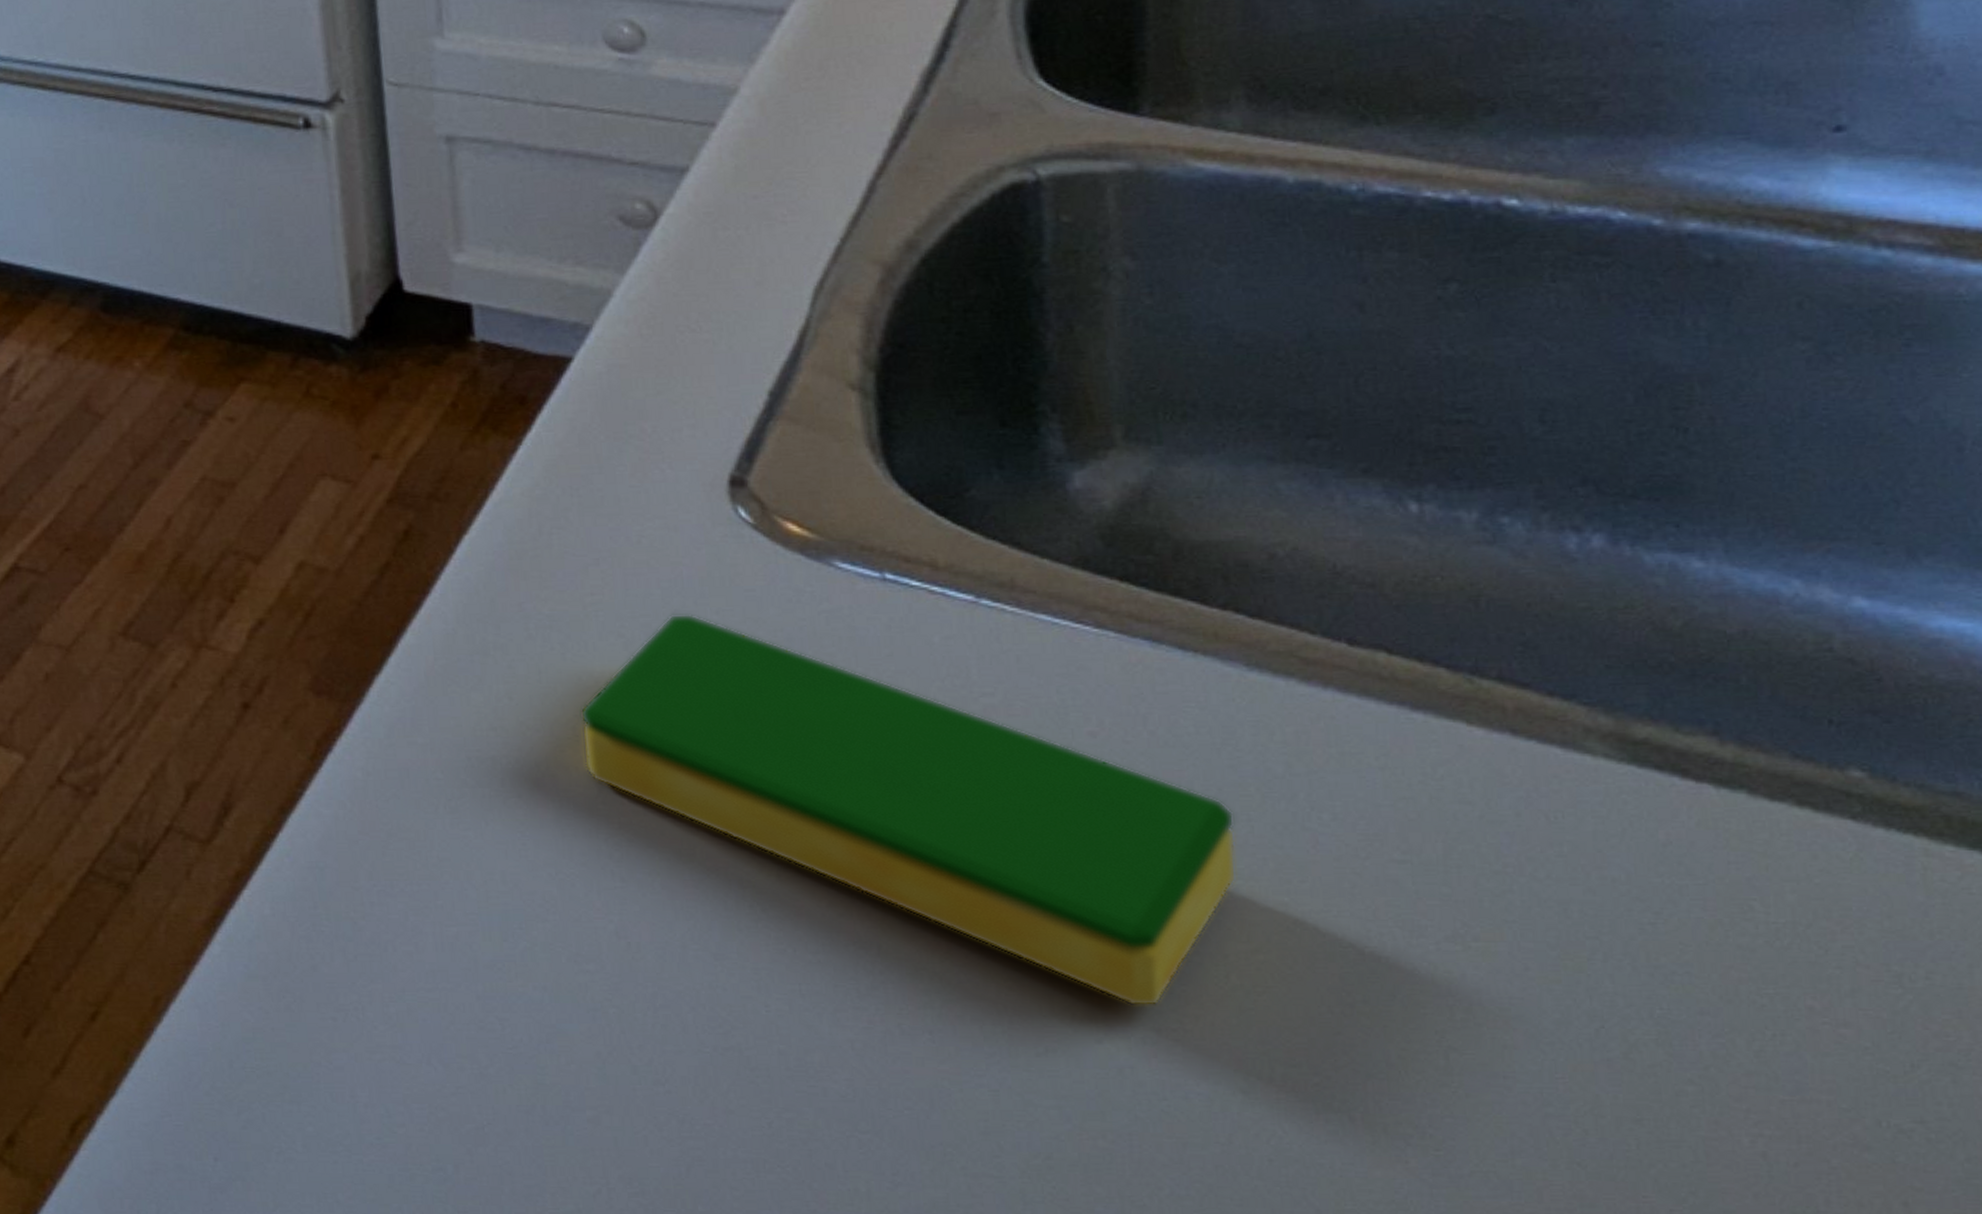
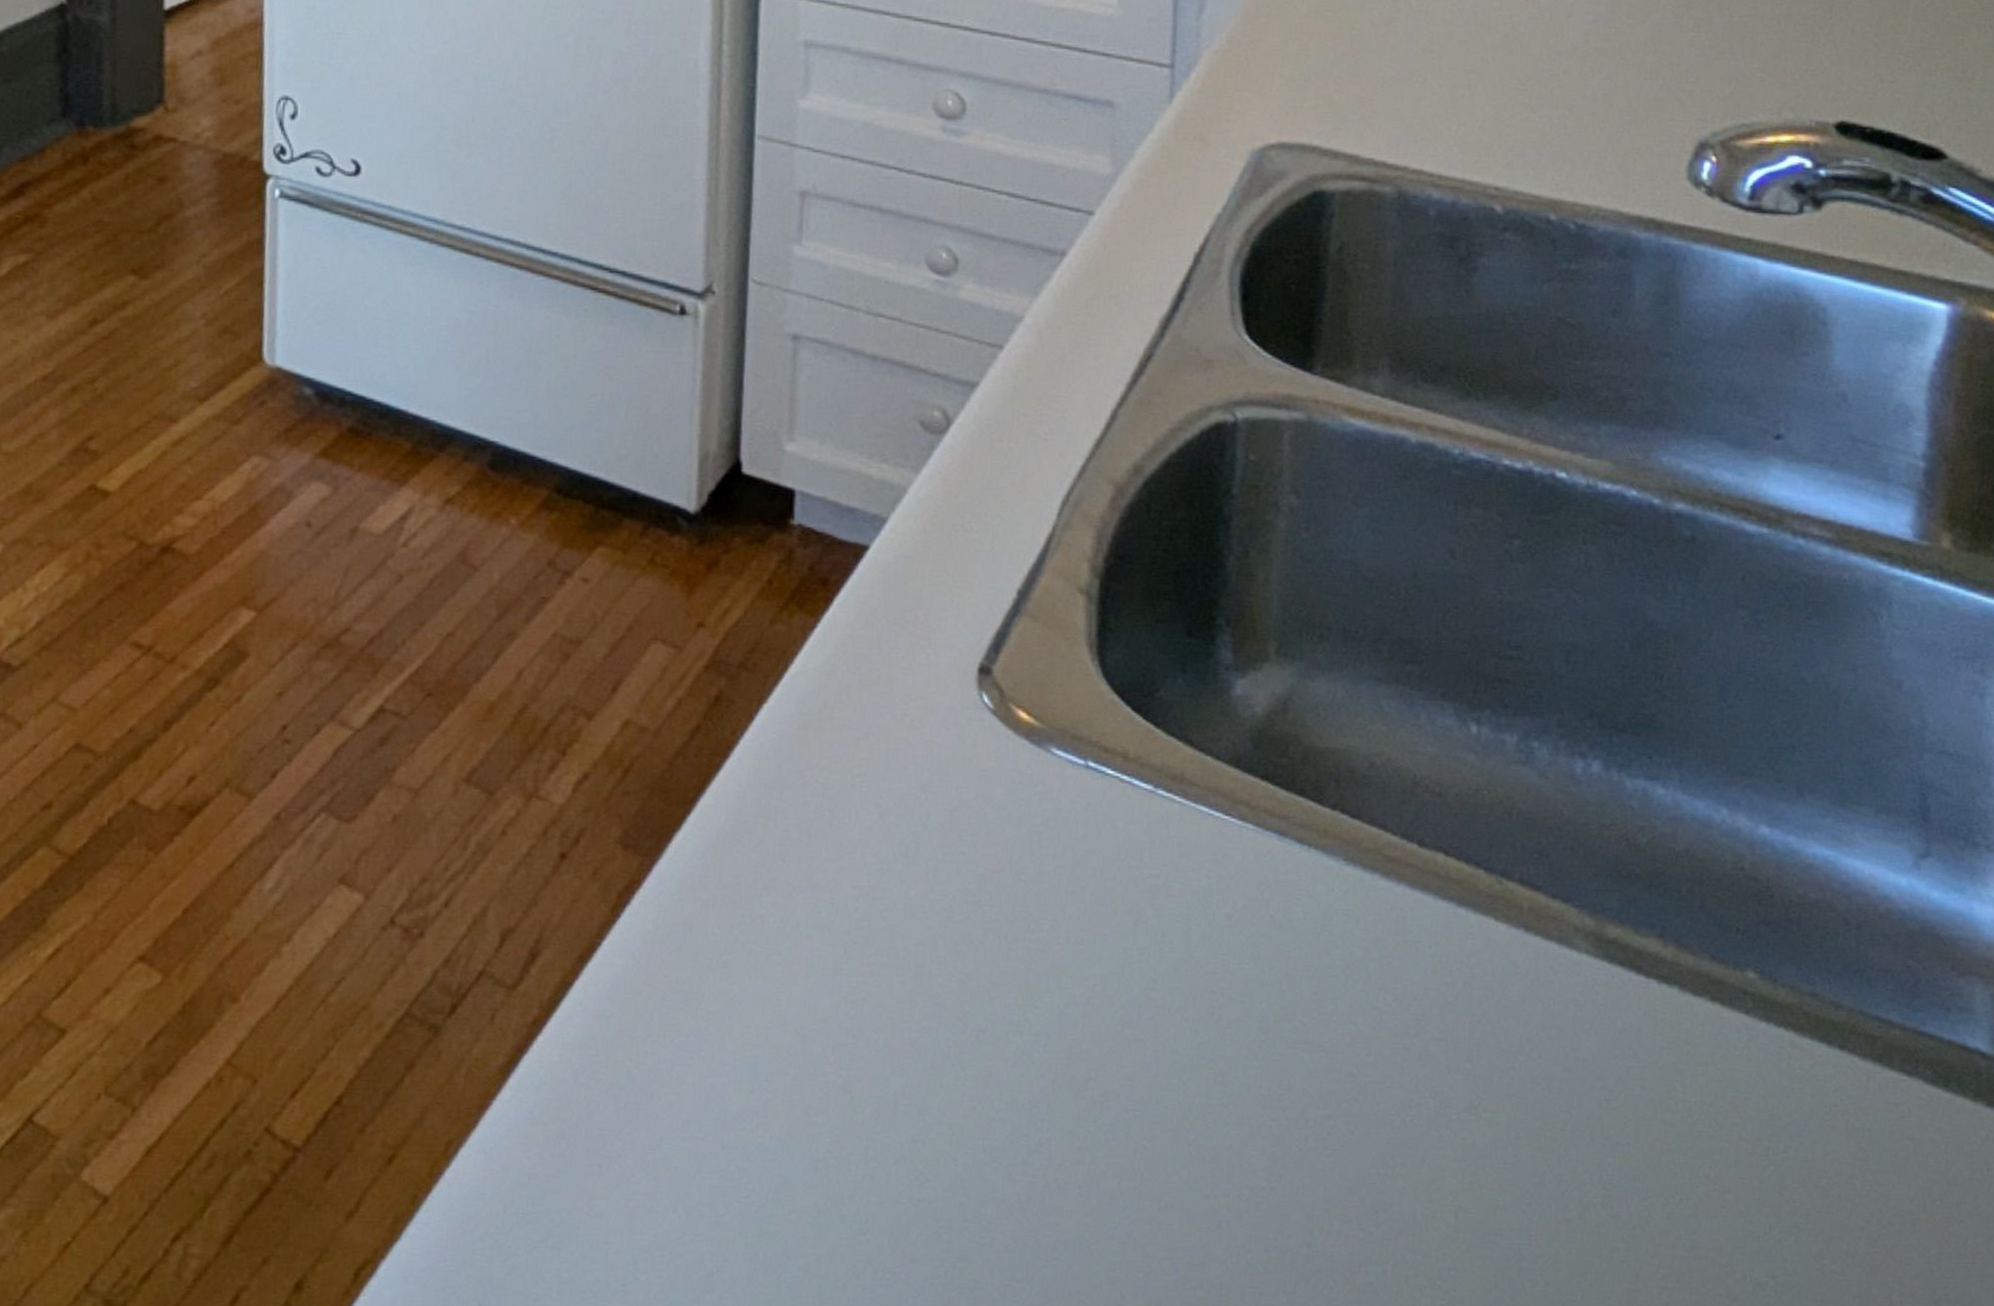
dish sponge: present [579,613,1237,1006] -> none [835,788,1324,1166]

